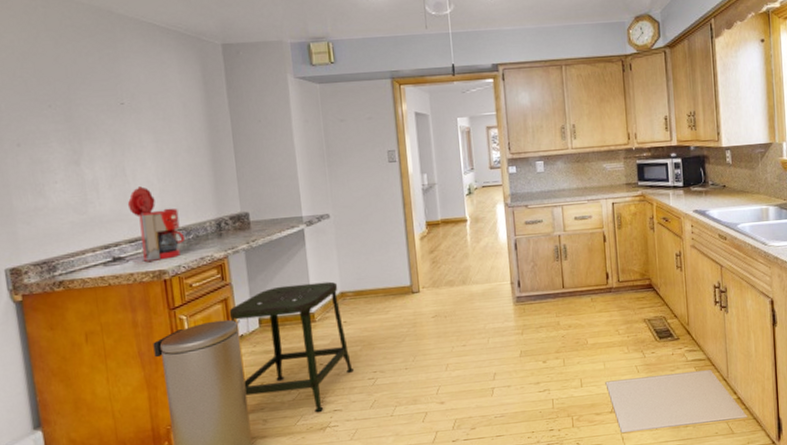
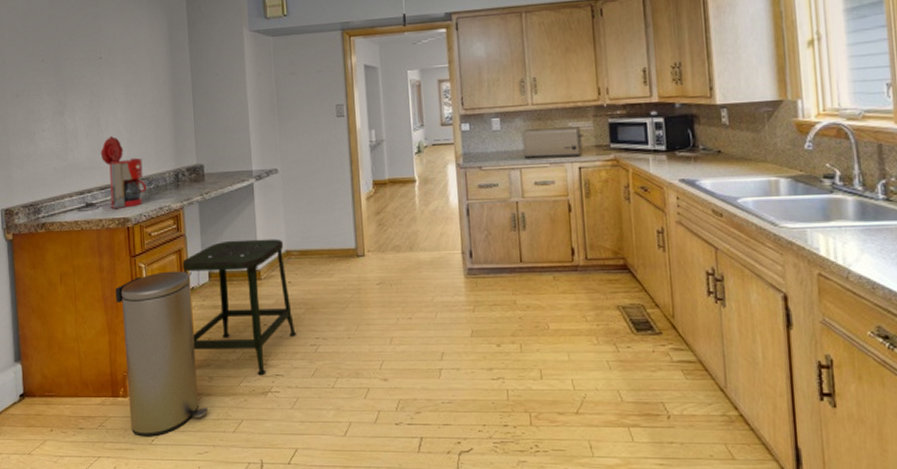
toaster: none [563,167,616,198] -> present [522,126,583,160]
bath mat: present [605,370,749,434] -> none [570,375,755,442]

